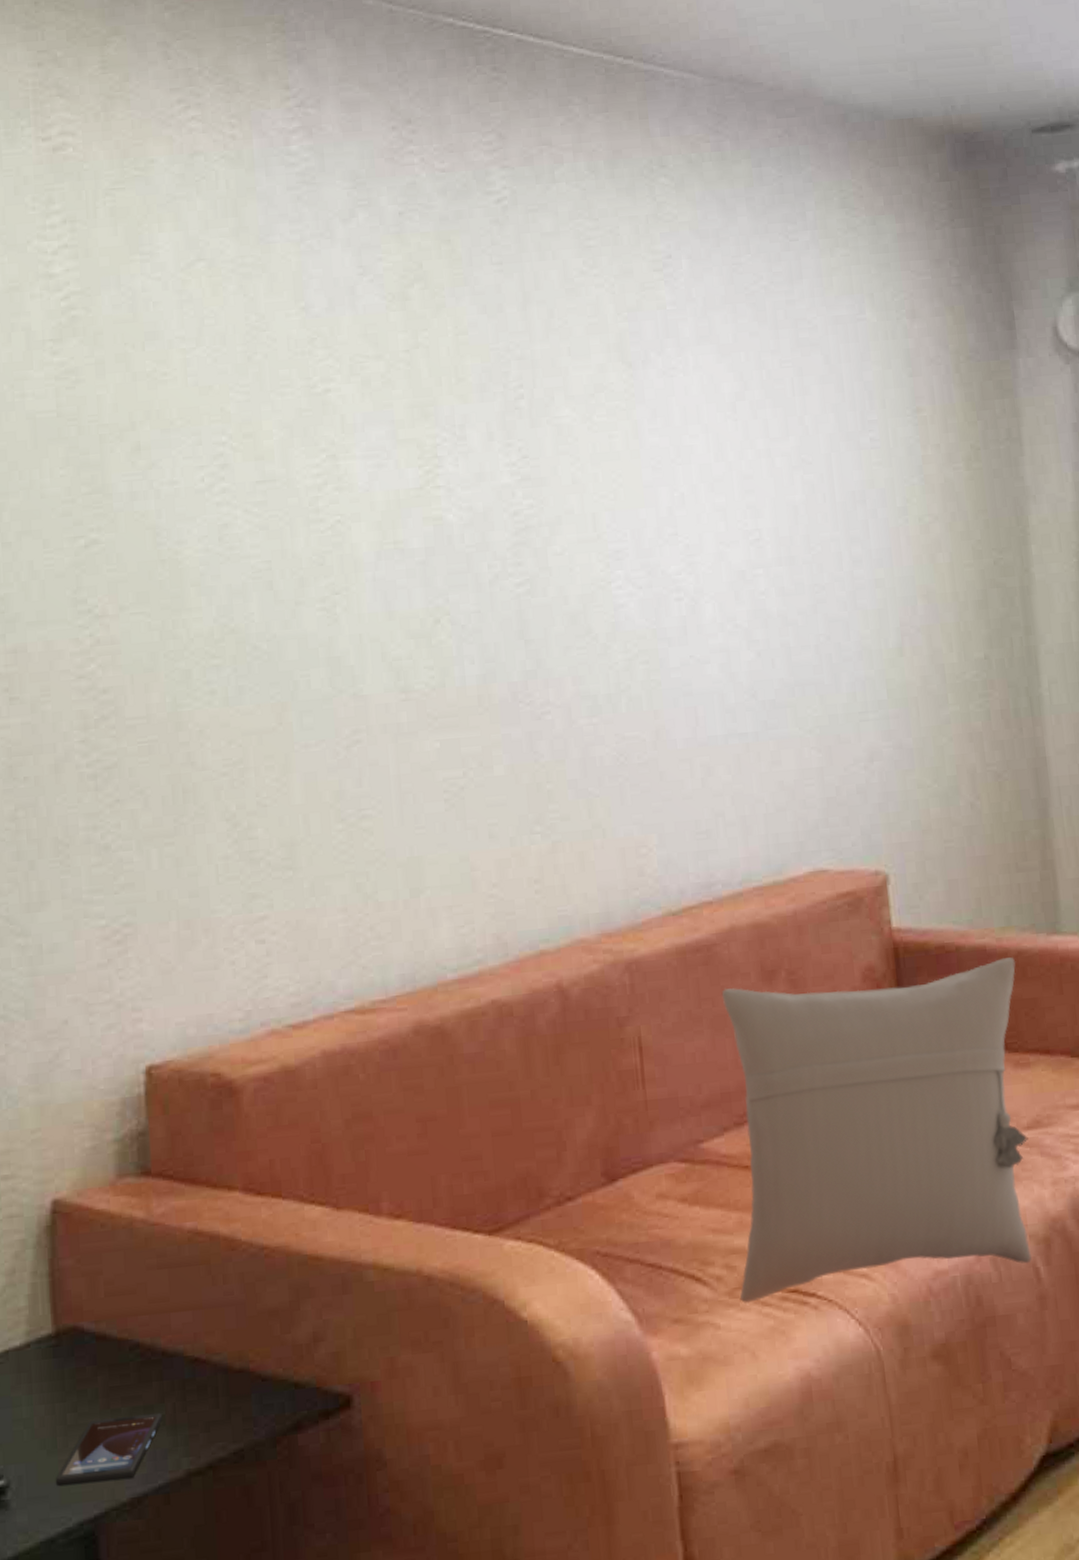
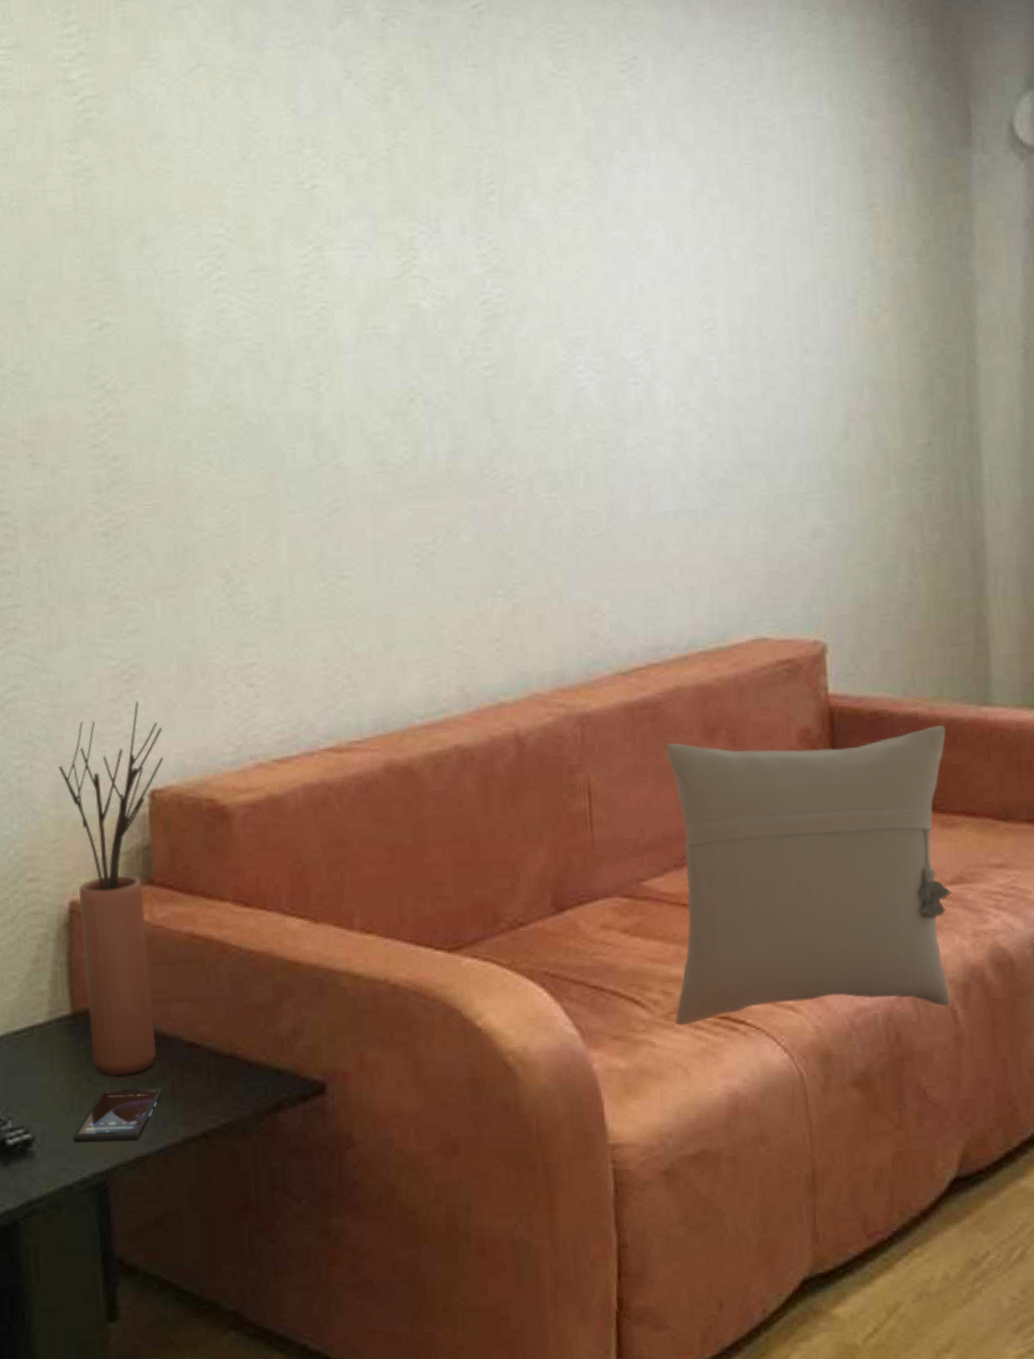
vase: none [38,965,162,1404] -> present [58,701,164,1077]

